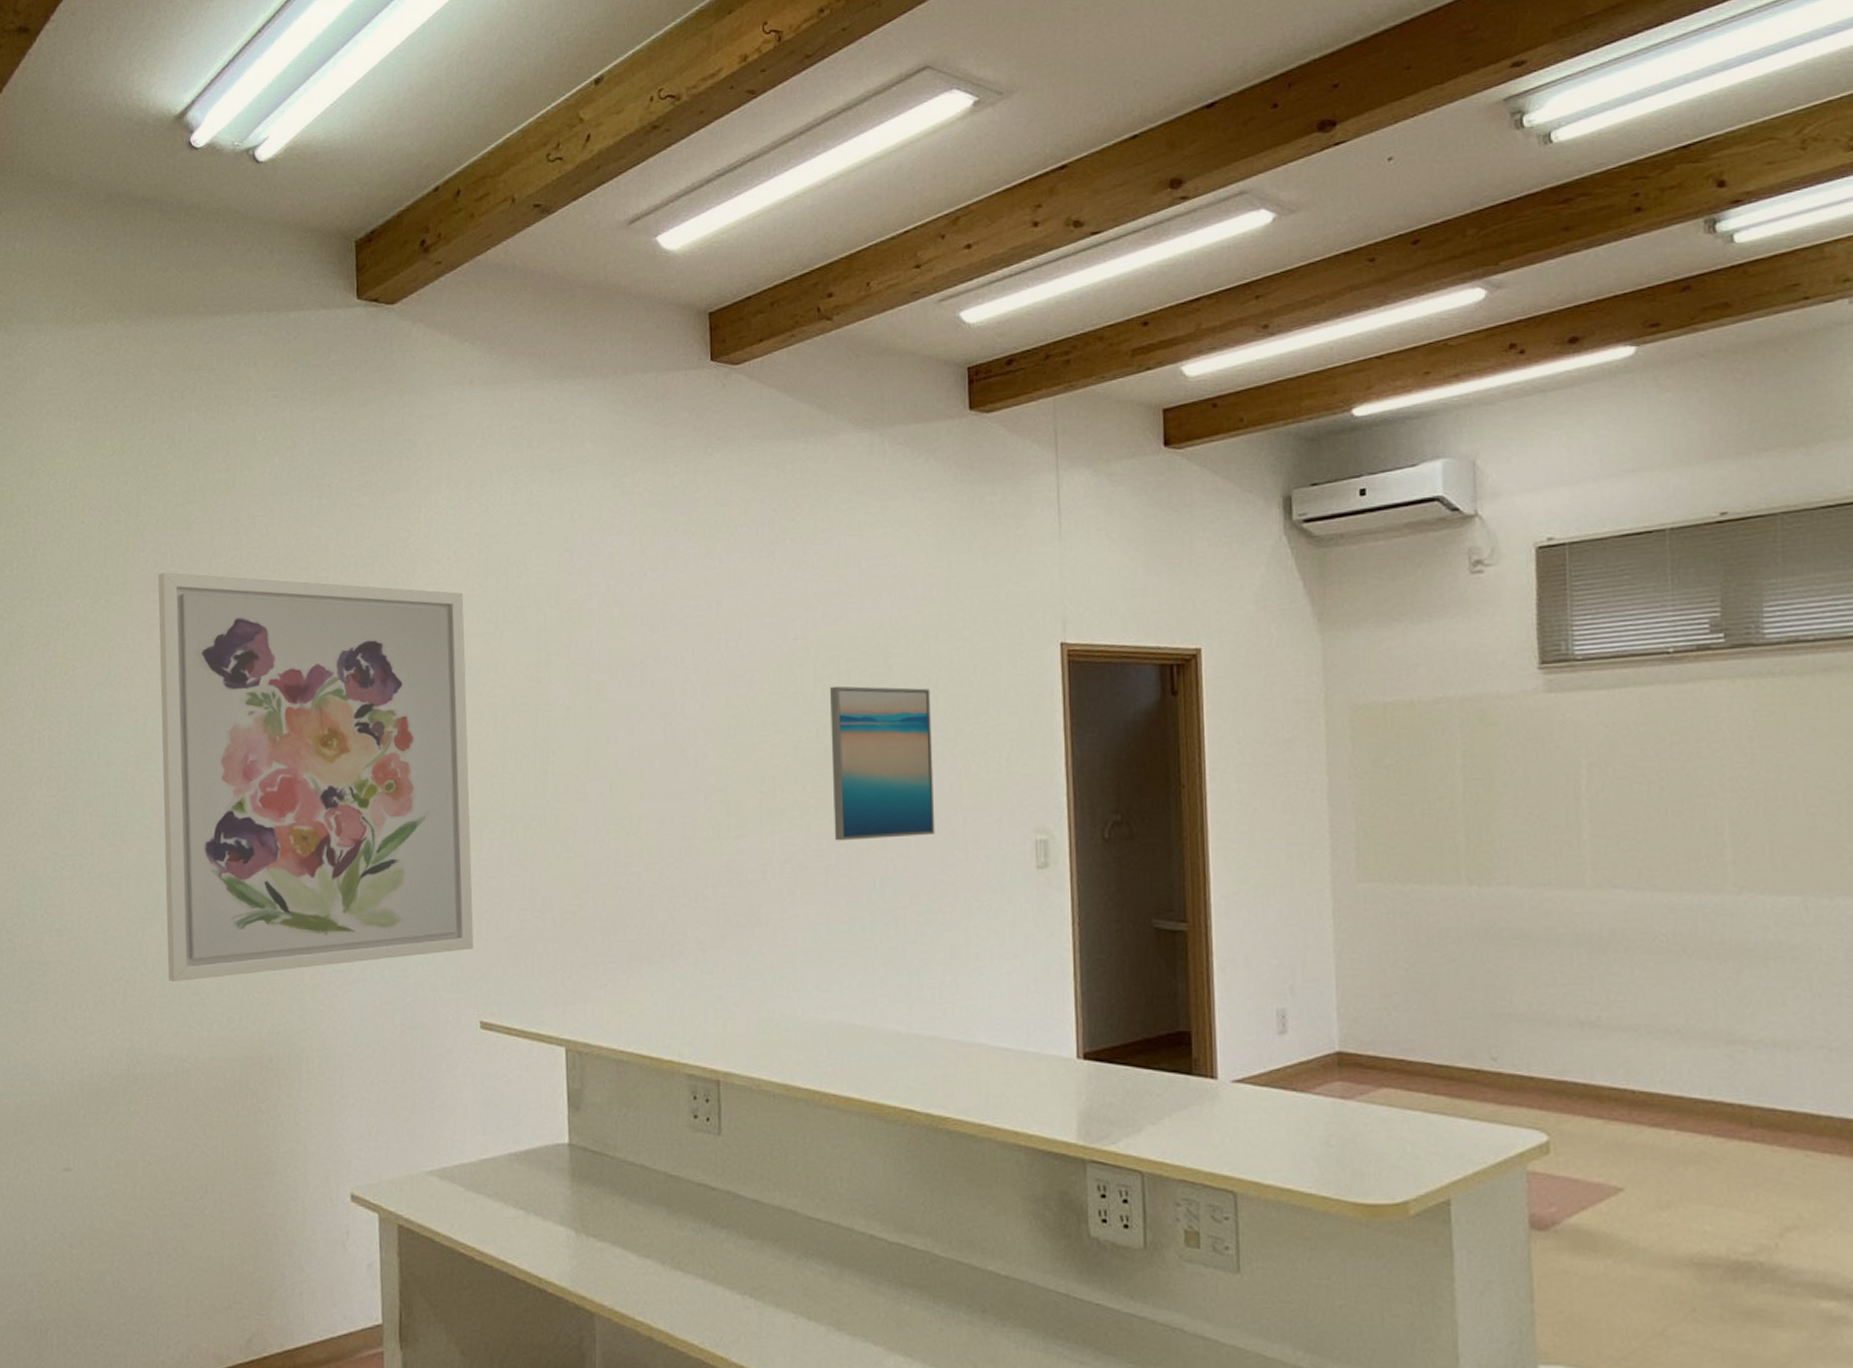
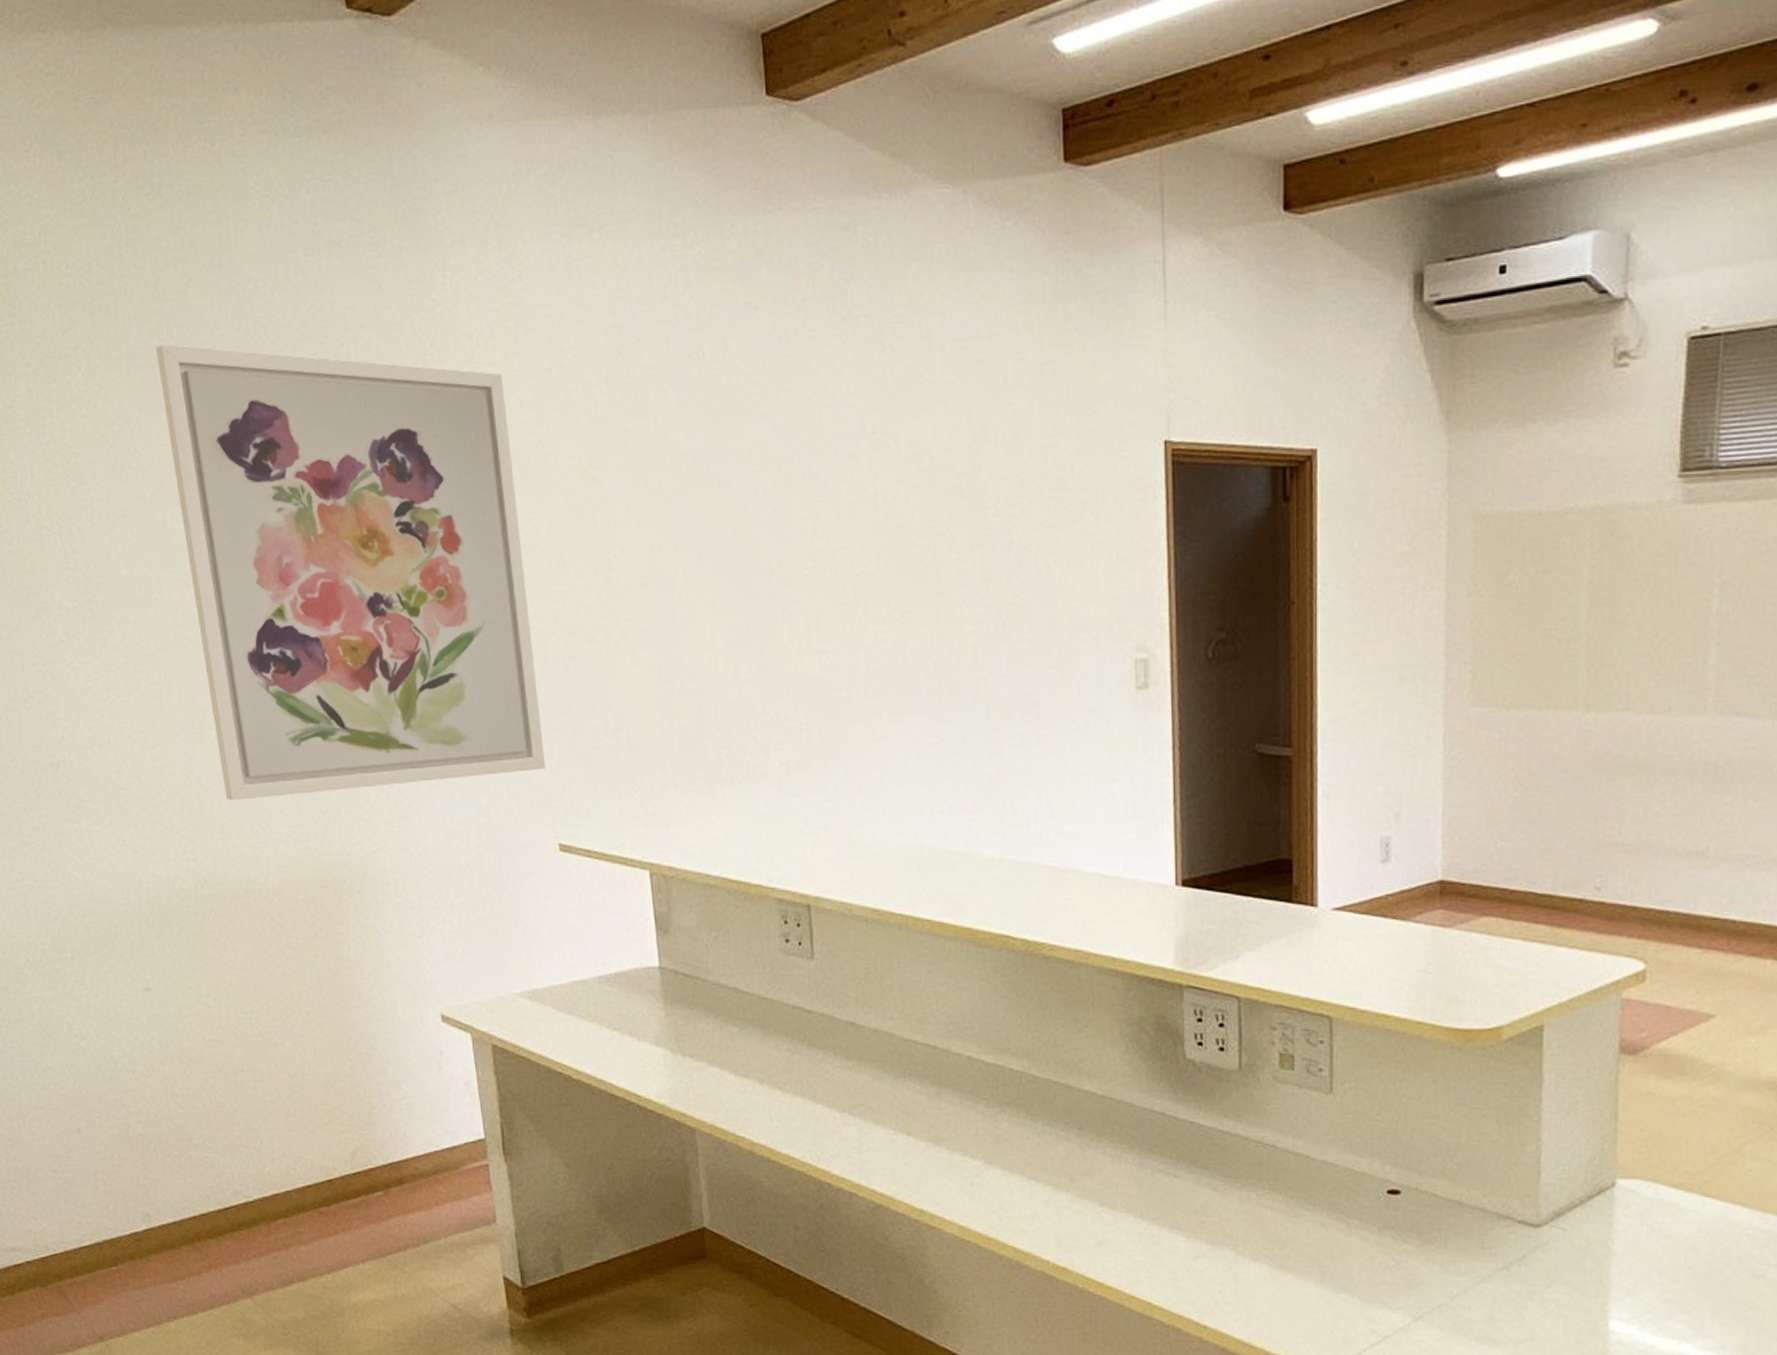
wall art: present [829,686,935,841] -> none [912,486,1029,658]

